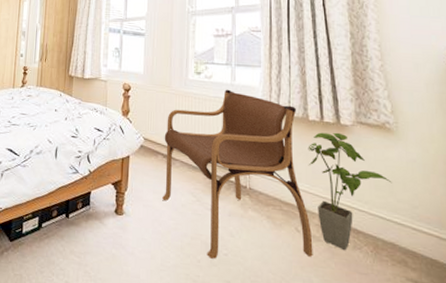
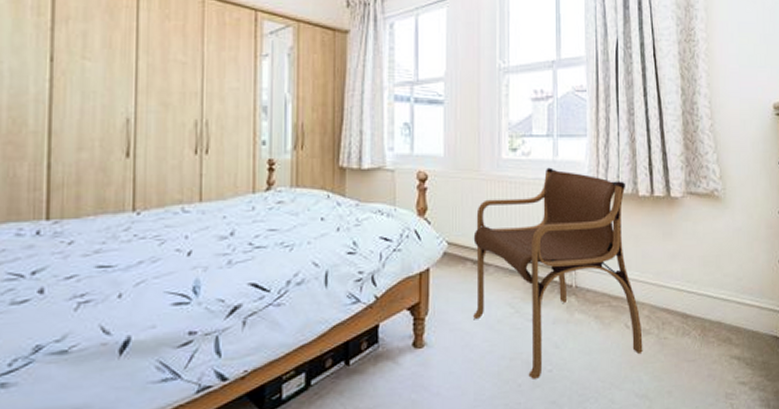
house plant: present [308,132,392,251] -> none [637,207,719,340]

